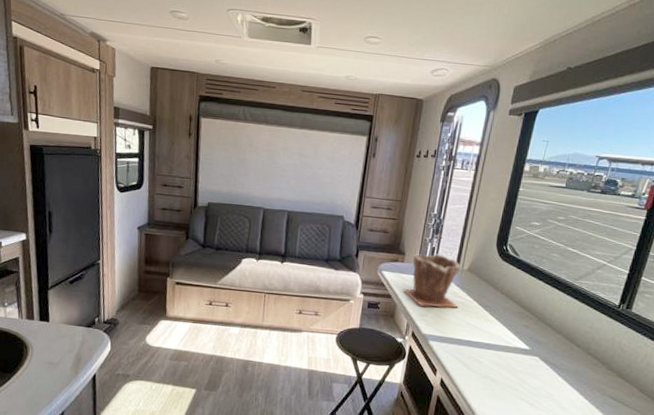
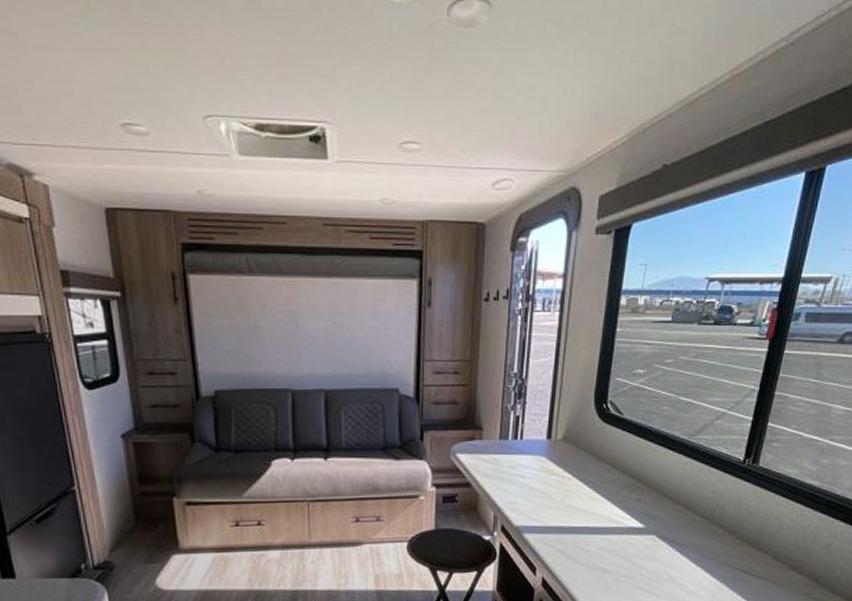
plant pot: present [403,254,461,308] -> none [485,425,555,493]

